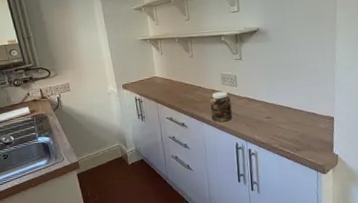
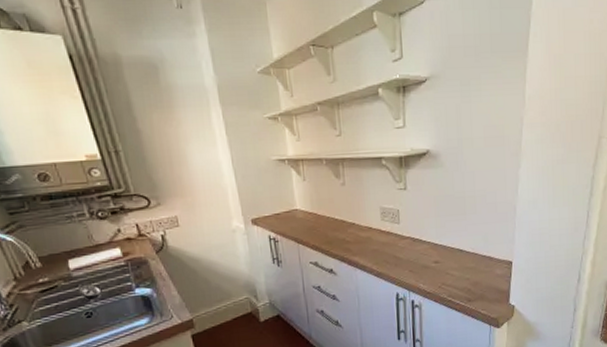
jar: present [209,91,233,123] -> none [365,229,393,268]

